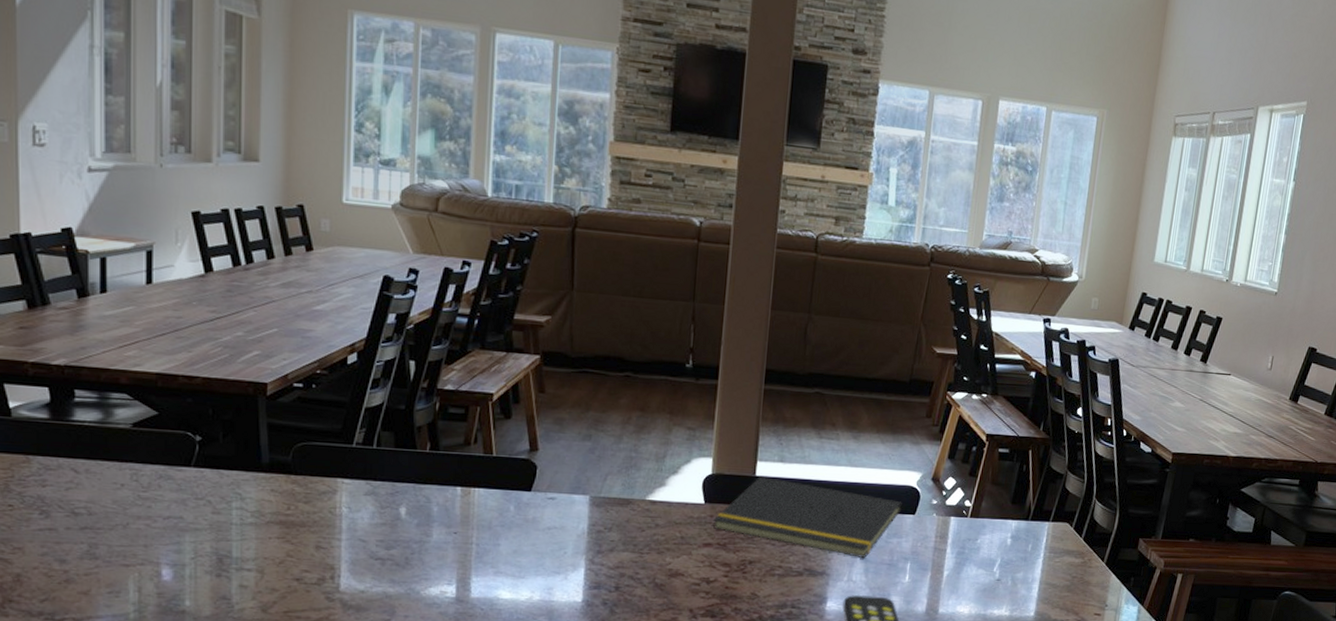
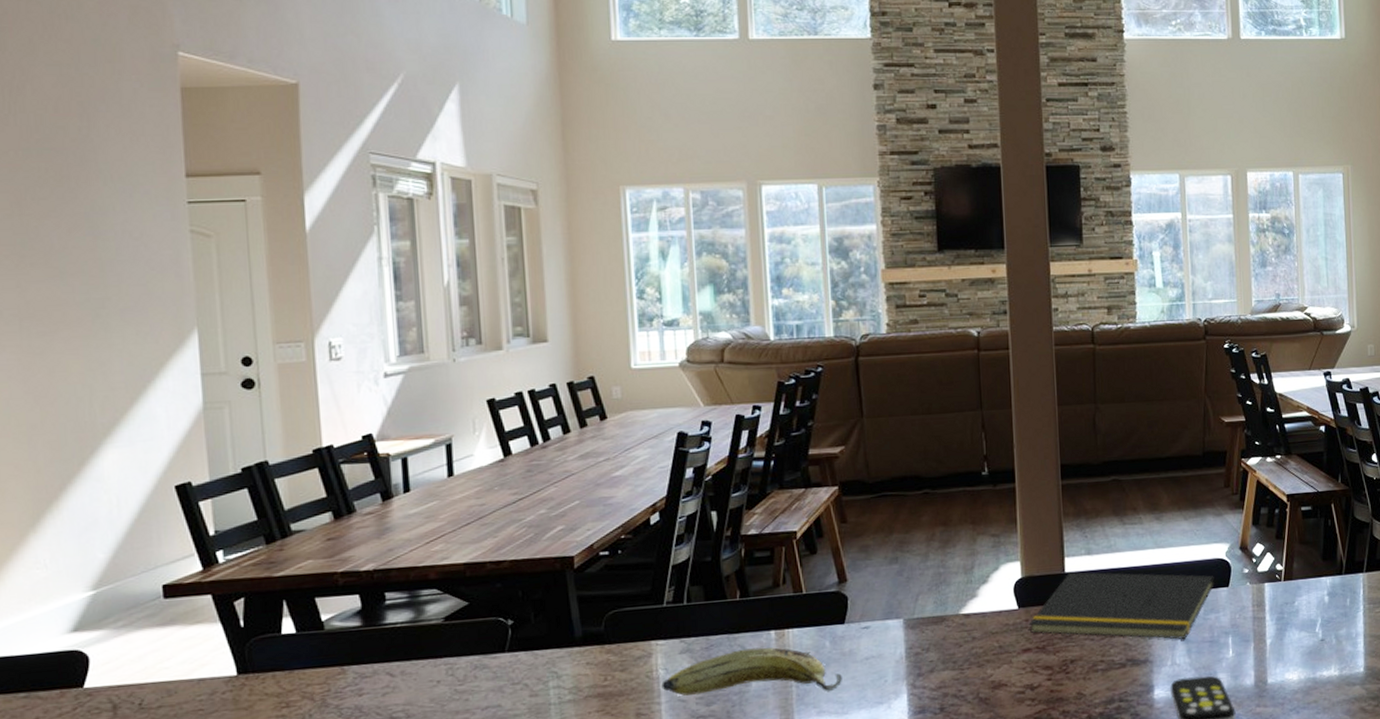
fruit: none [343,500,523,555] -> present [661,647,842,696]

